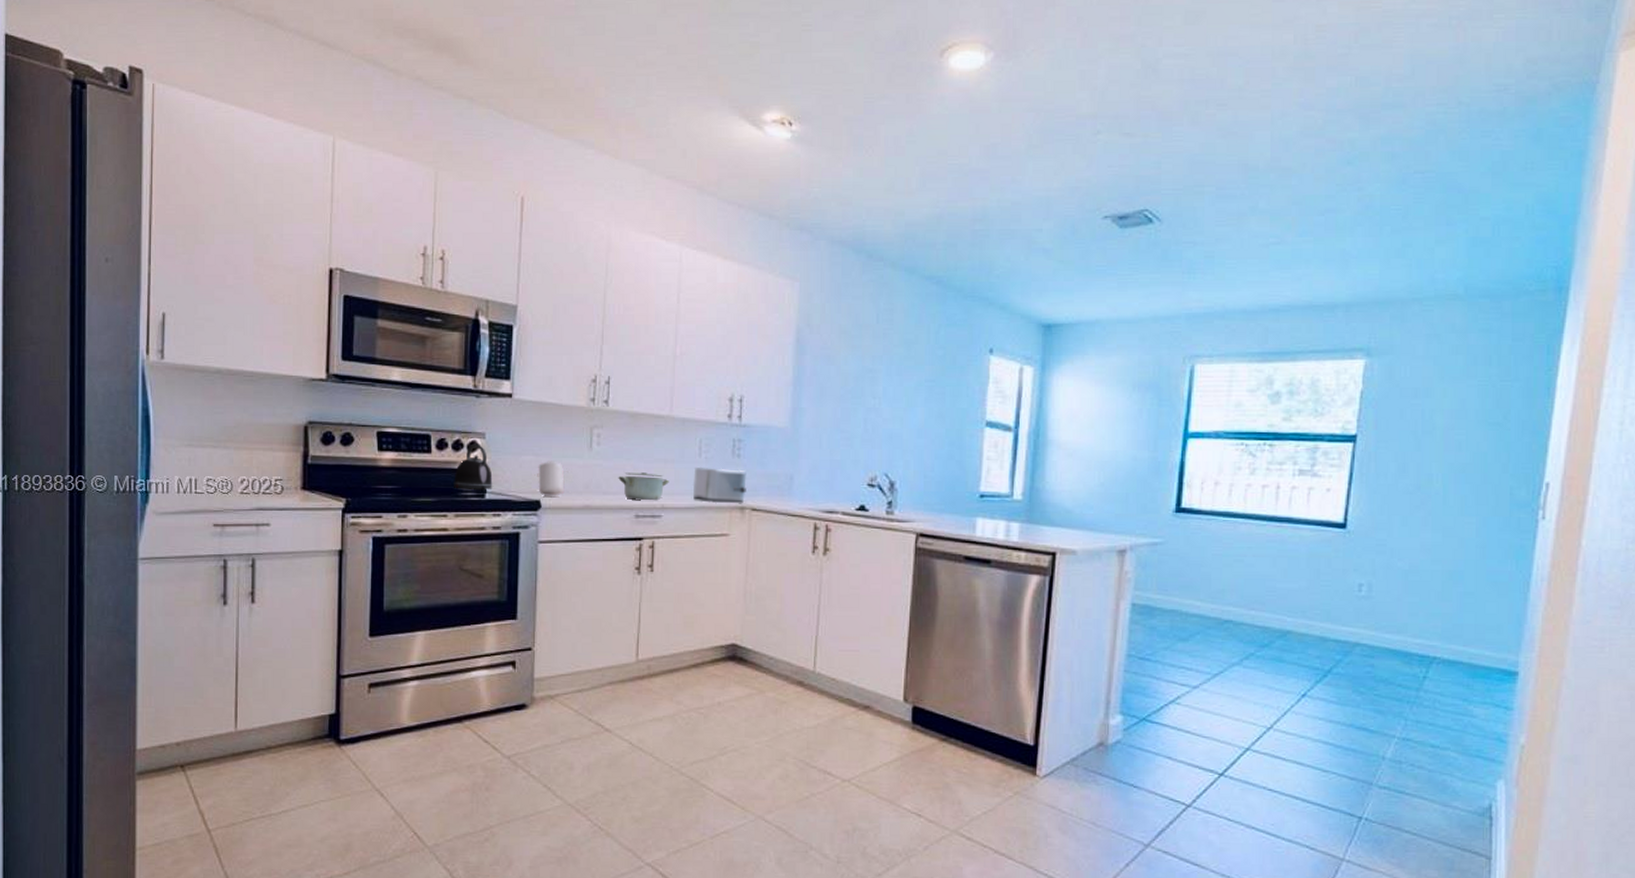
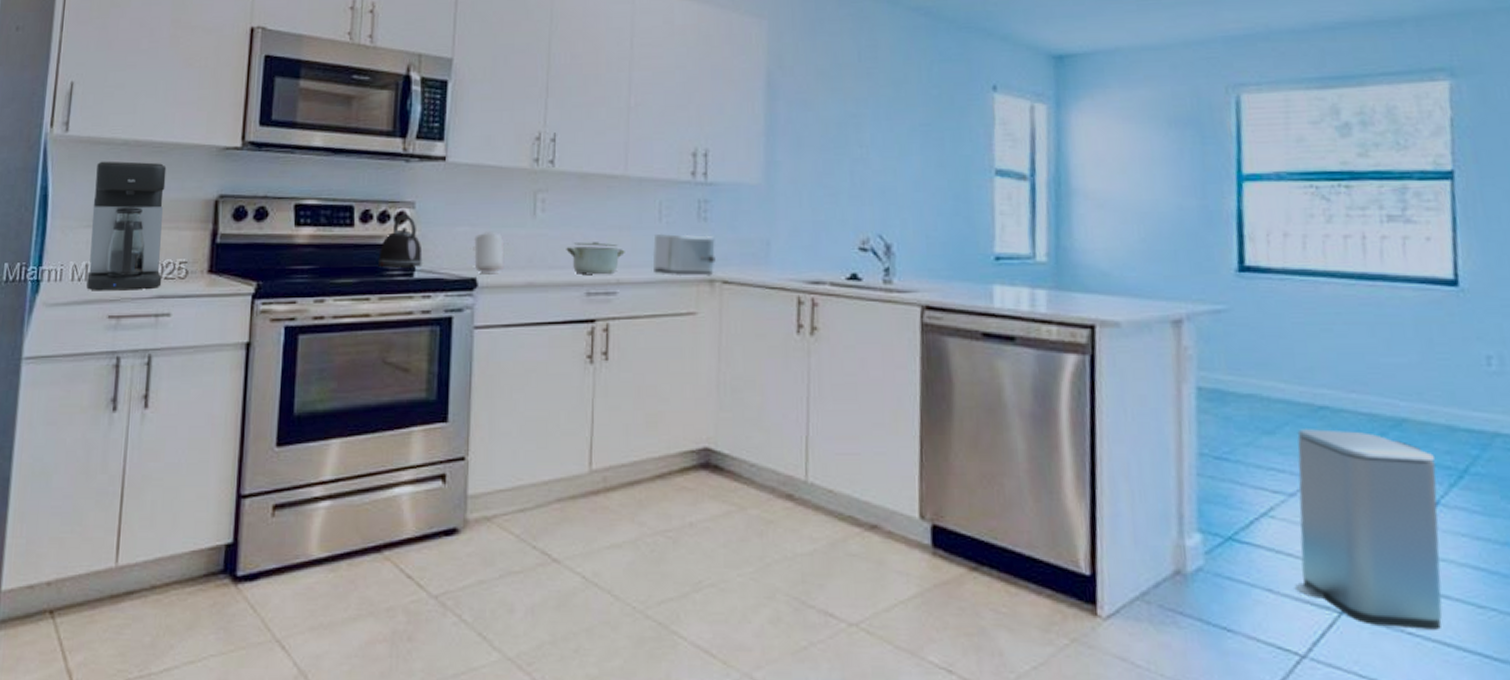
coffee maker: none [192,387,260,503] -> present [86,161,167,291]
pedal bin: none [1189,637,1307,787] -> present [1295,429,1443,630]

